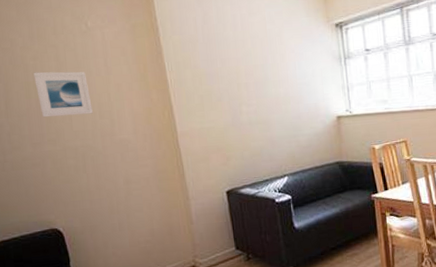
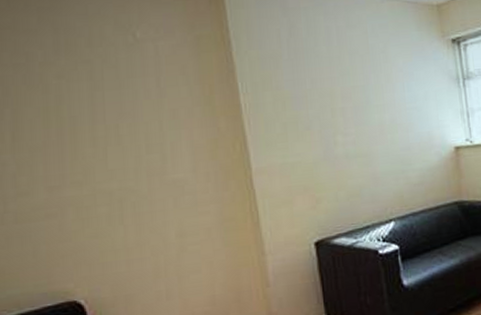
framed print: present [34,71,93,118] -> none [56,93,137,153]

